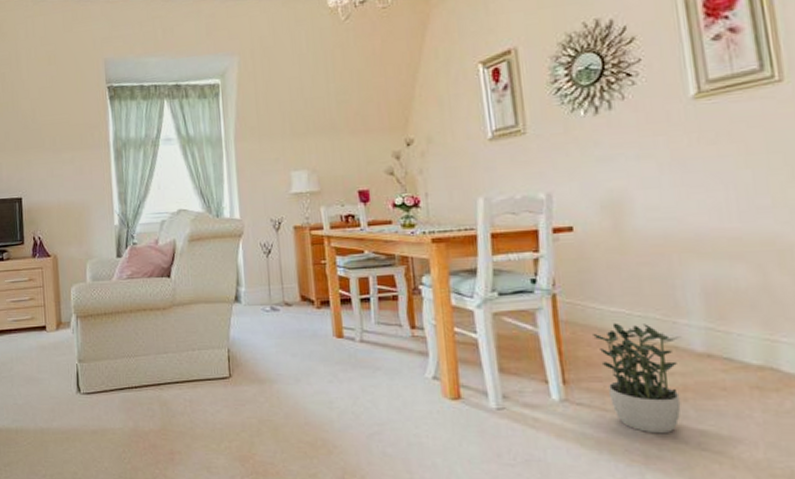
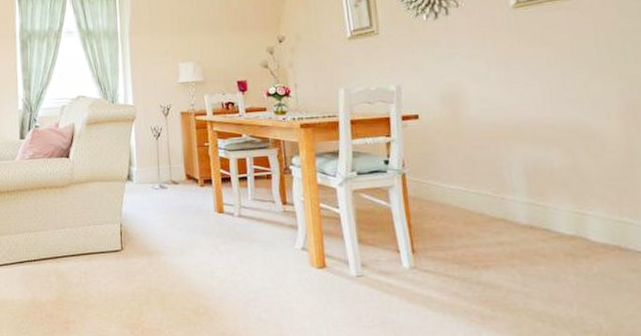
potted plant: present [593,323,682,434] -> none [436,199,510,297]

